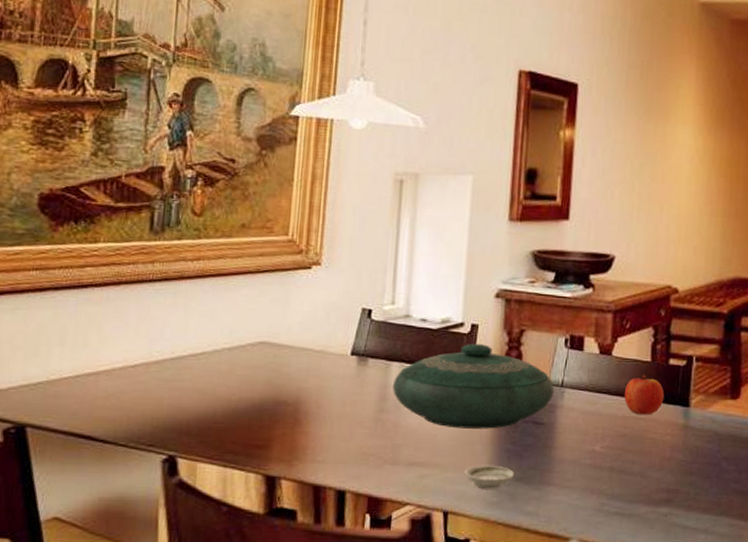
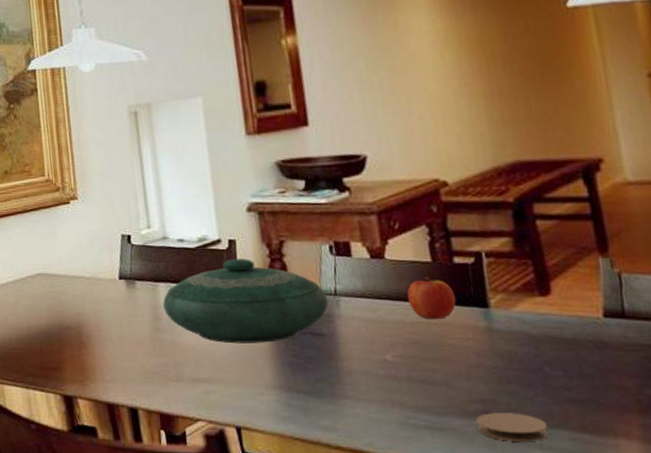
saucer: present [464,465,515,489] -> none [249,379,303,403]
coaster: none [659,501,714,527] -> present [476,413,549,441]

